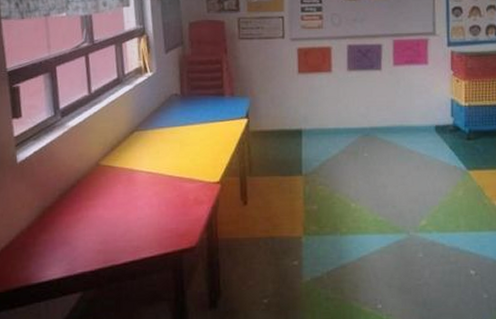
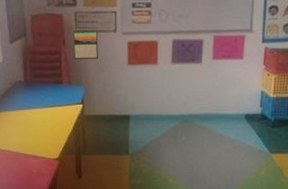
calendar: none [235,35,264,69] -> present [72,28,98,60]

